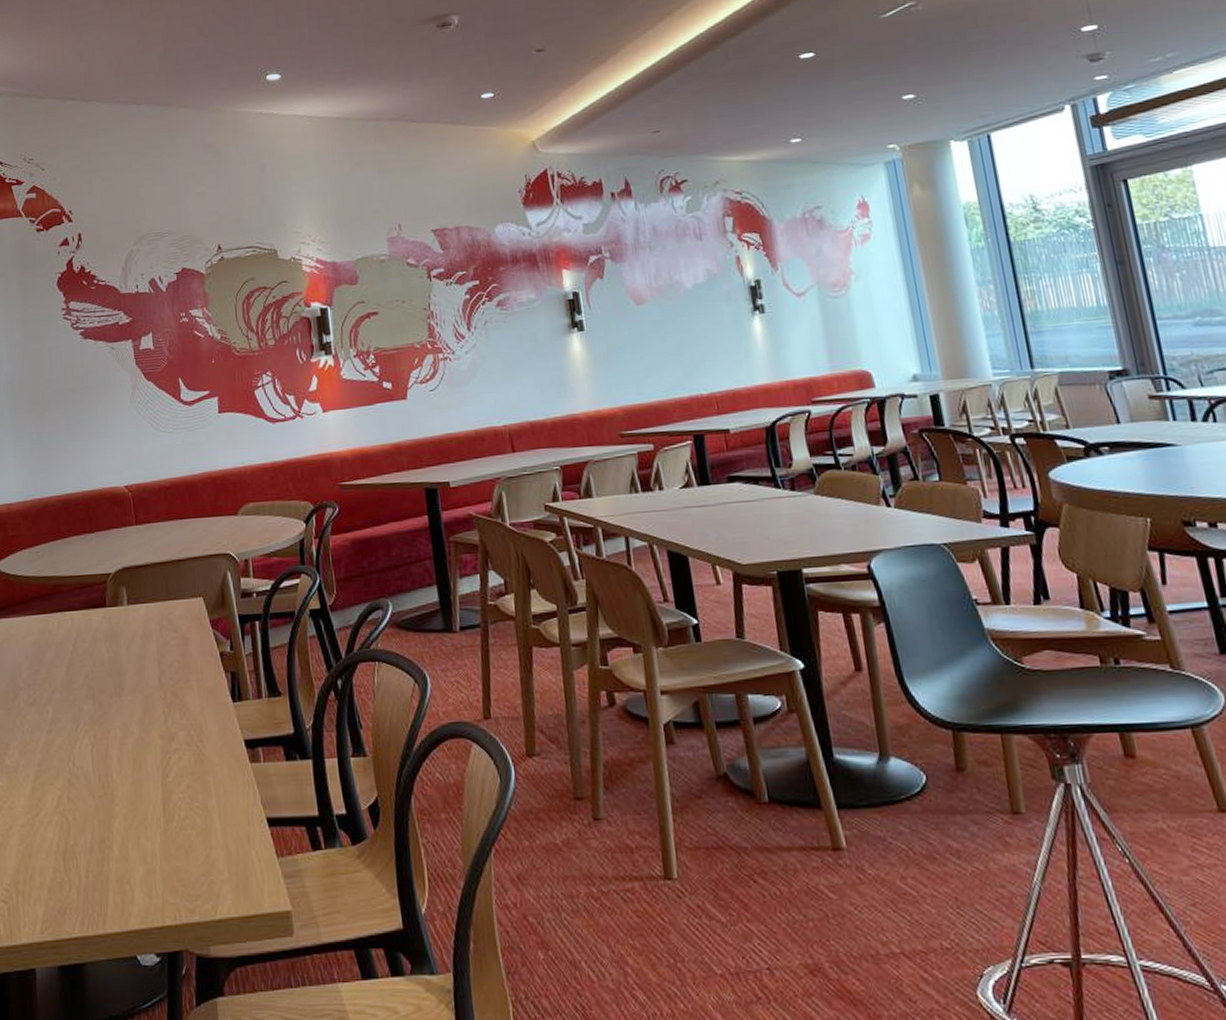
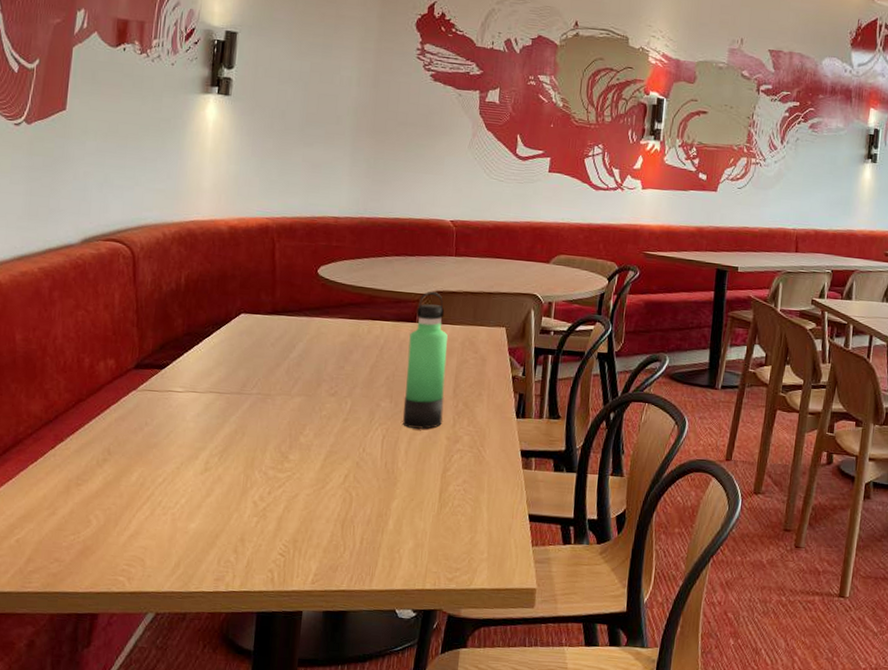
thermos bottle: none [102,568,152,731] -> present [403,291,448,429]

